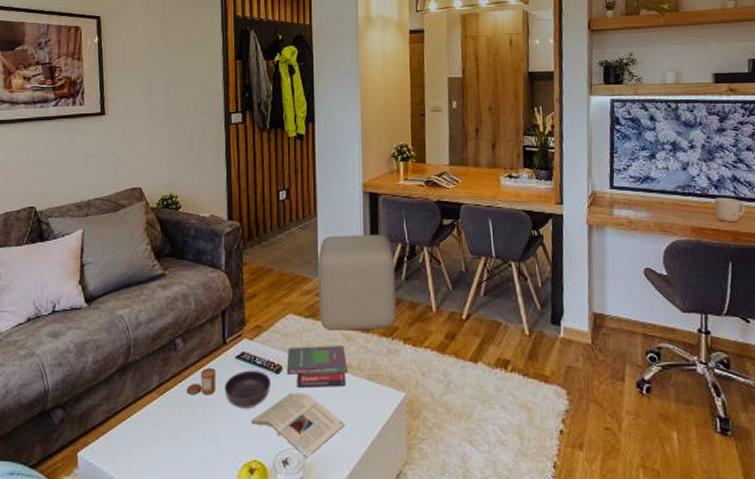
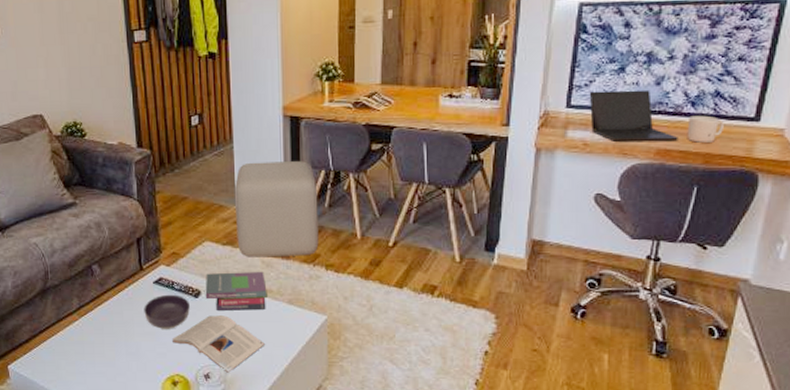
candle: present [186,367,215,395] -> none [106,291,135,317]
laptop: none [628,174,709,221] -> present [589,89,678,142]

